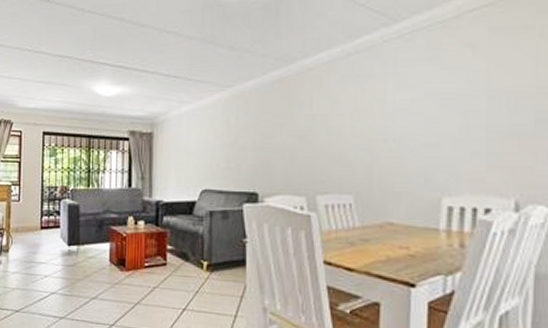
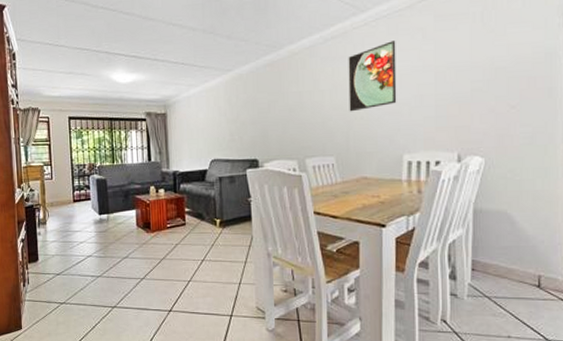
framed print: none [374,57,437,142] -> present [348,41,397,112]

